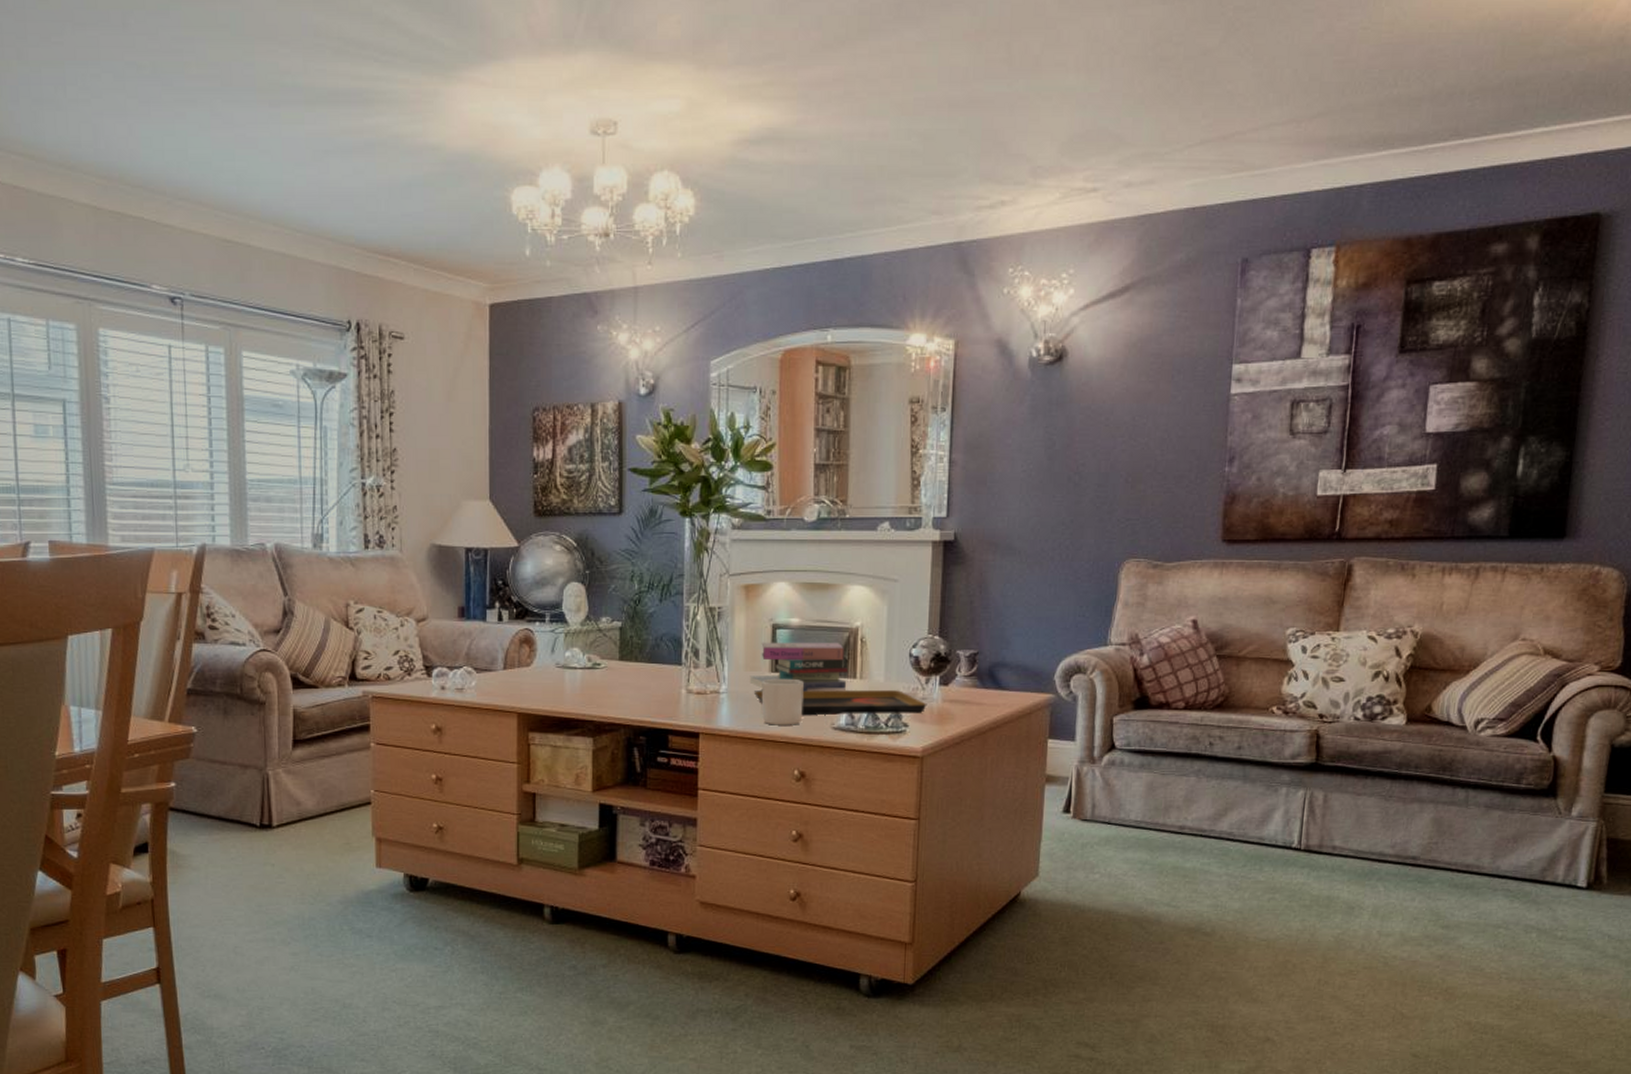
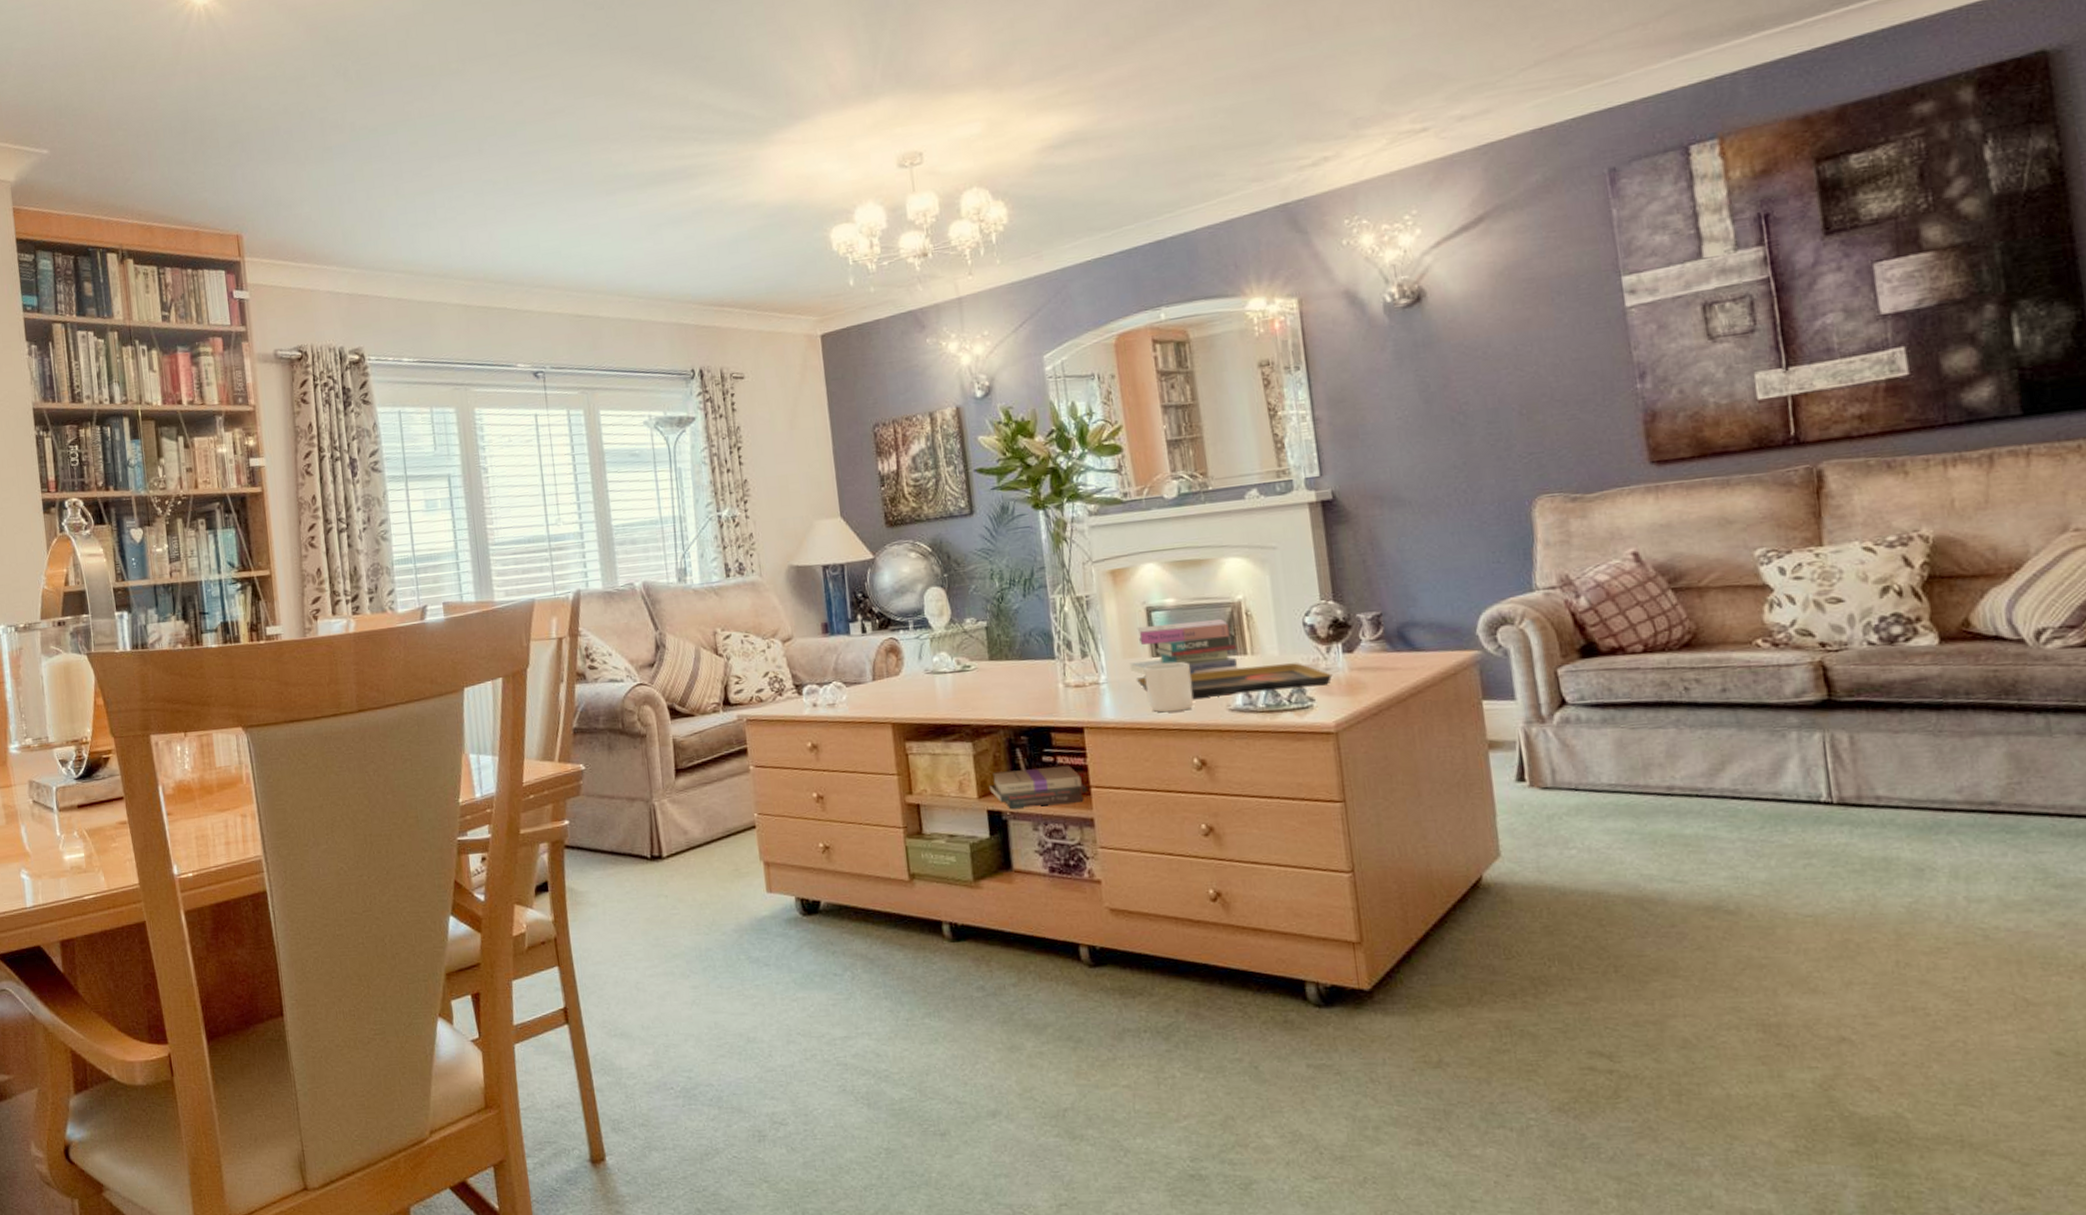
books: none [604,767,695,804] -> present [989,765,1087,809]

